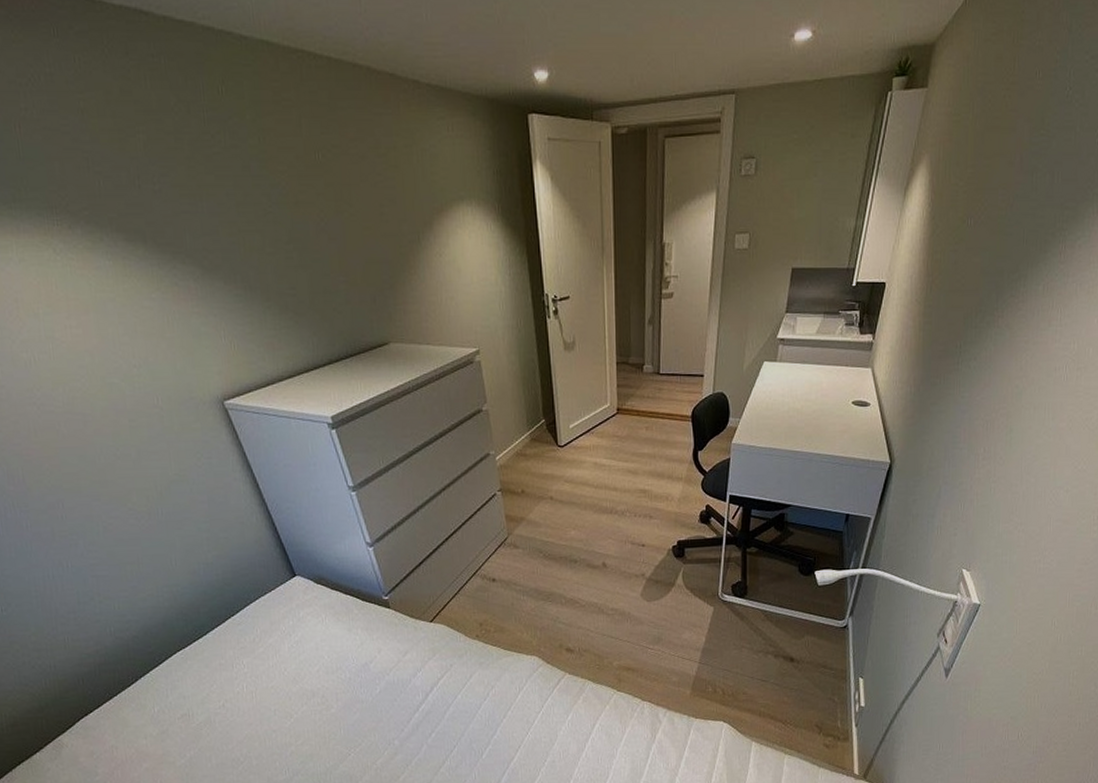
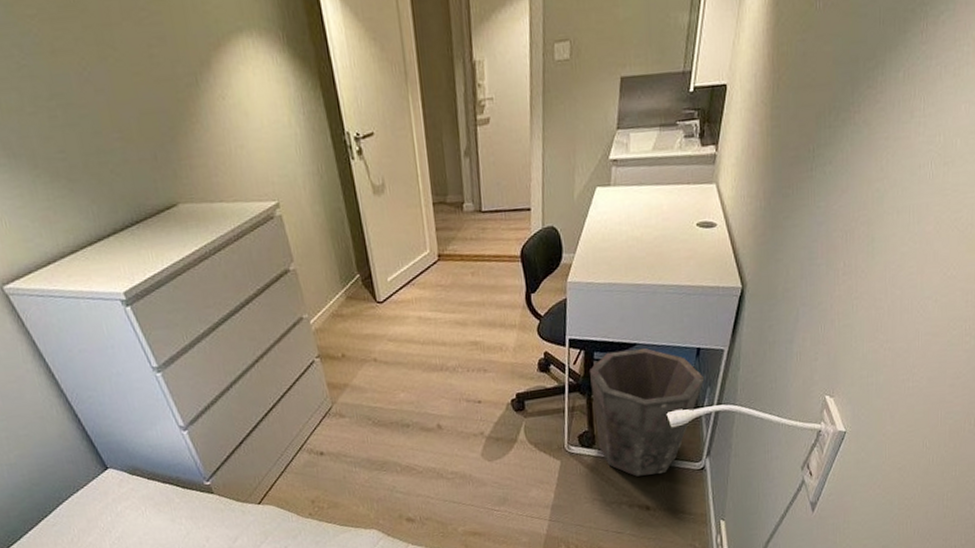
waste bin: none [745,510,852,629] -> present [589,348,705,477]

